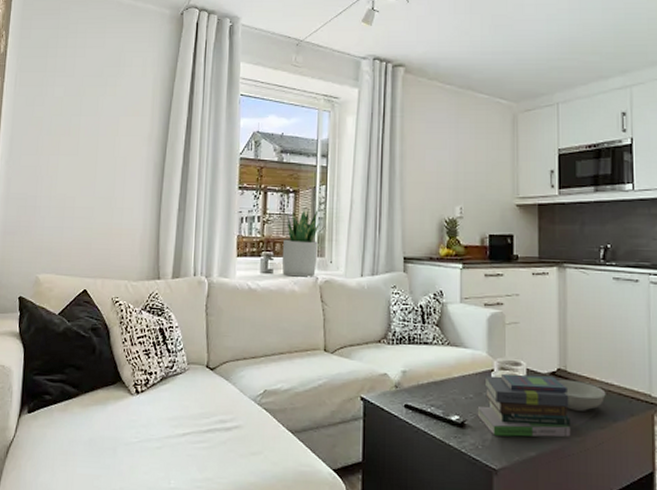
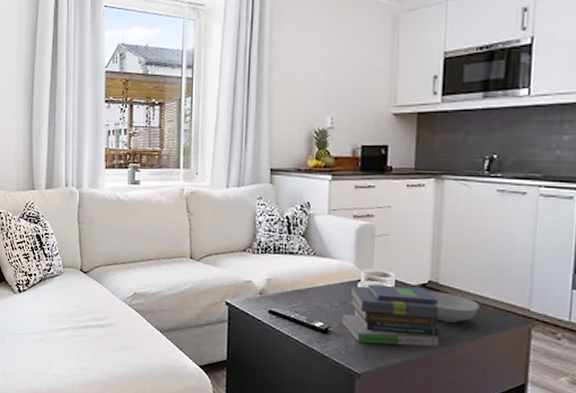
planter: present [282,209,320,277] -> none [148,121,185,188]

